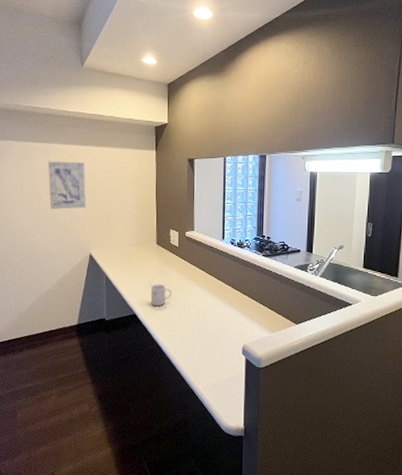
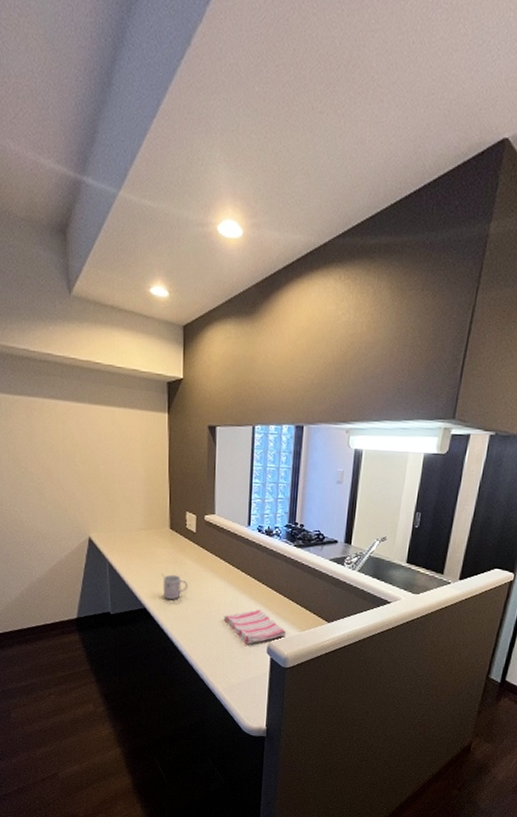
wall art: present [47,161,86,209] -> none [30,420,82,483]
dish towel: none [203,312,259,347] -> present [224,608,287,645]

